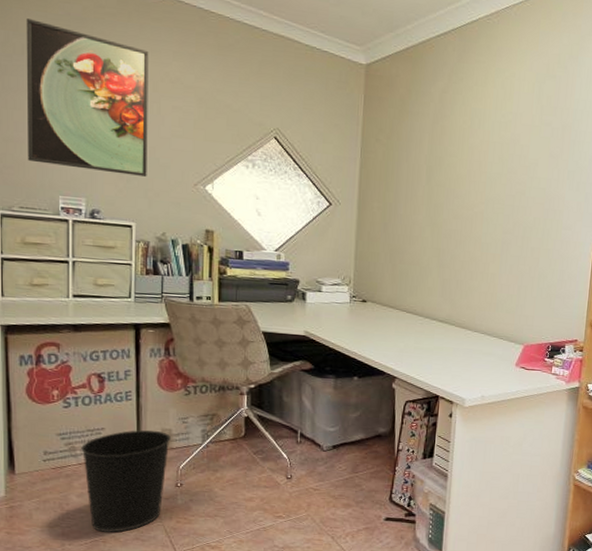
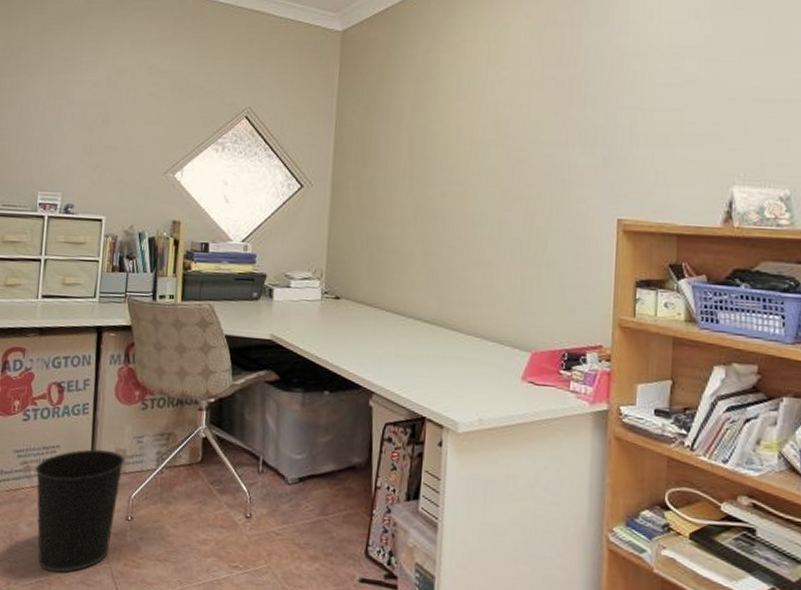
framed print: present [26,19,149,177] -> none [14,21,129,167]

